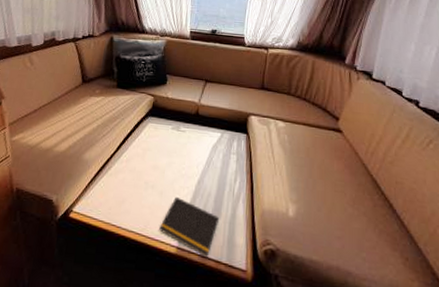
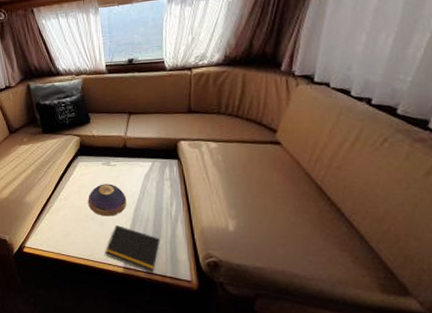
decorative bowl: none [150,149,191,187] -> present [88,184,127,216]

